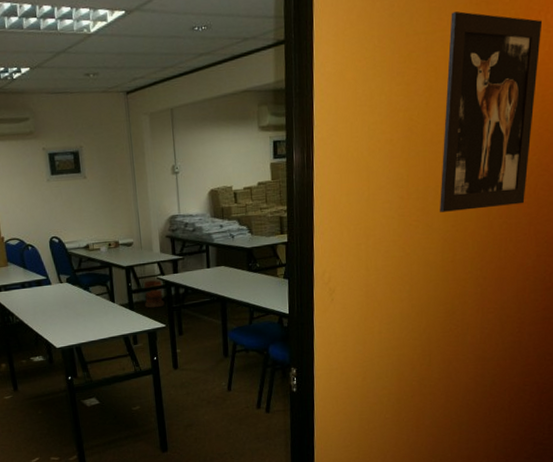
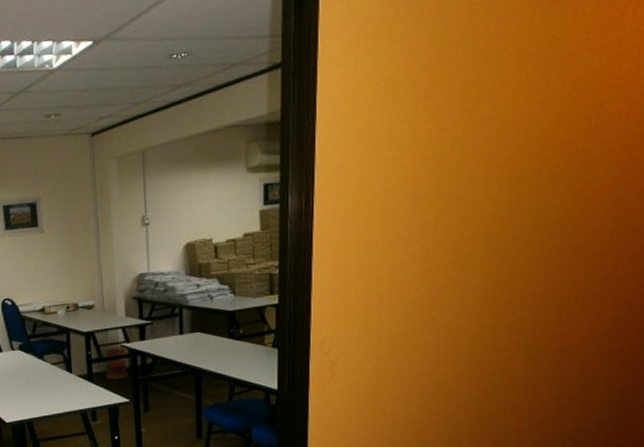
wall art: present [440,11,543,212] -> none [478,13,630,267]

